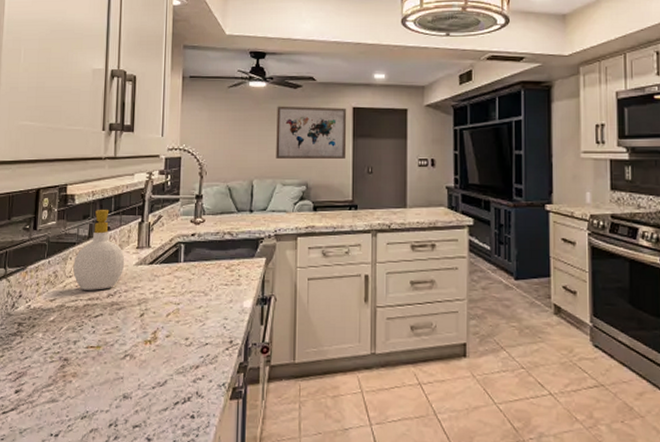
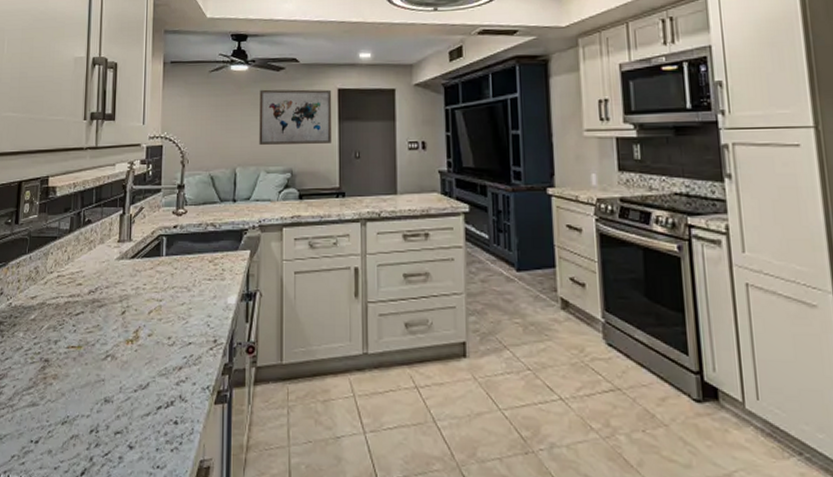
soap bottle: present [73,210,125,290] -> none [54,202,106,287]

